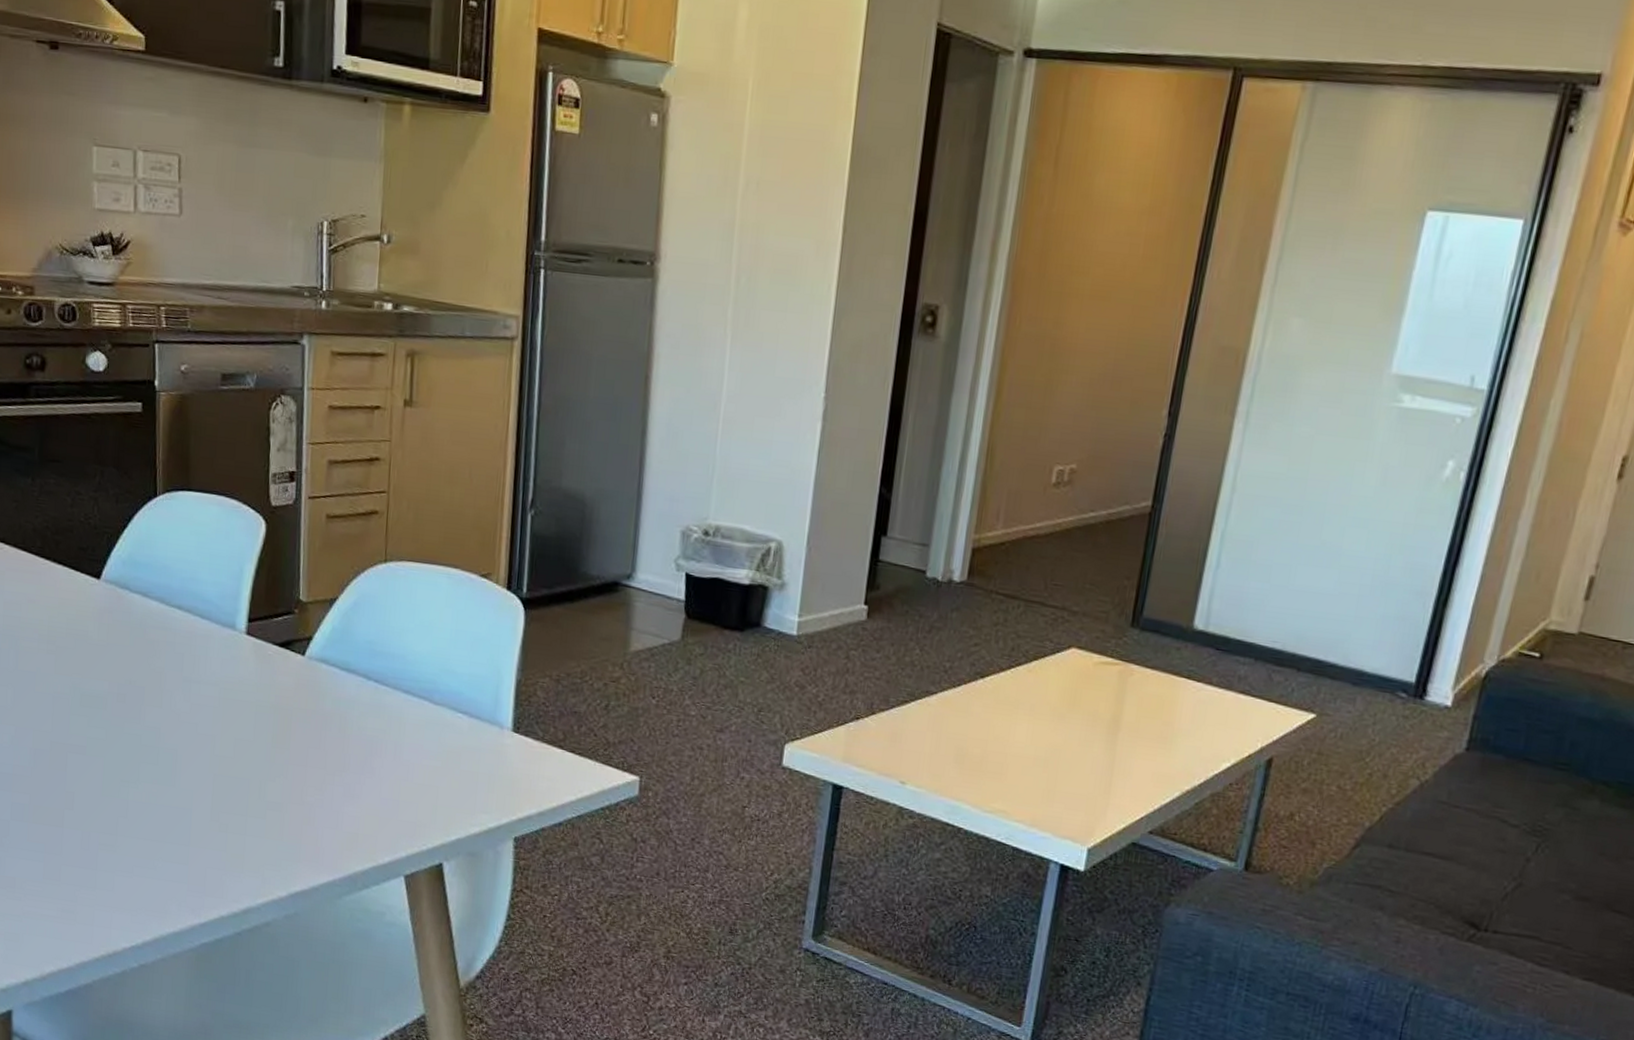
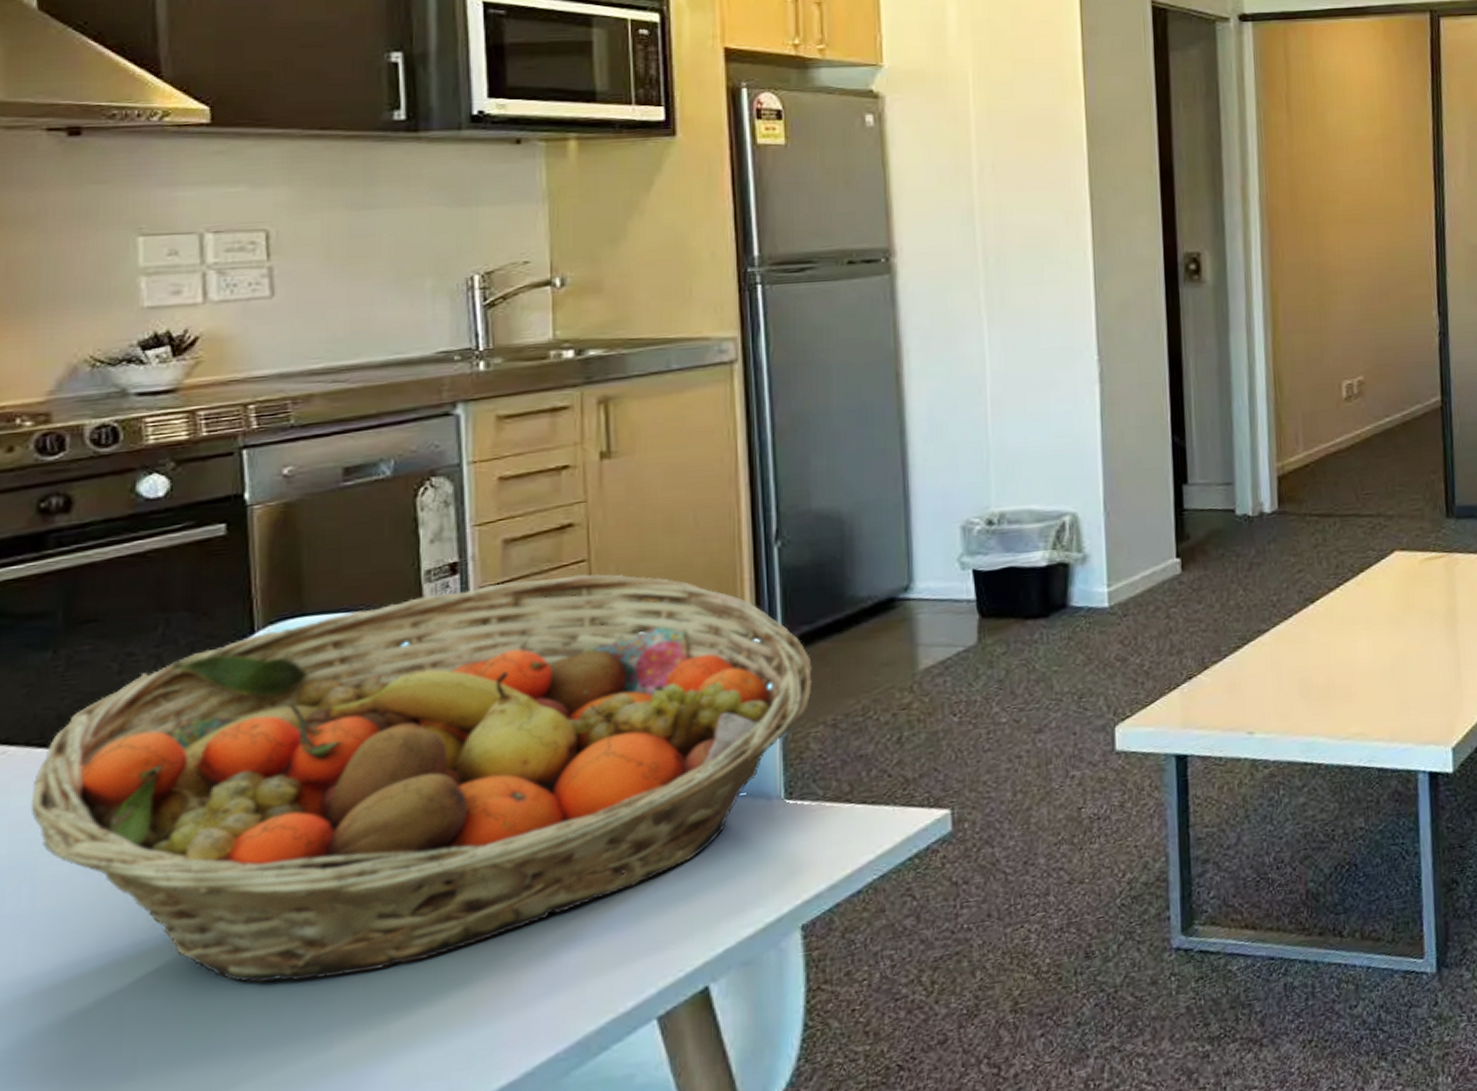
fruit basket: none [16,494,547,781] -> present [30,574,813,984]

